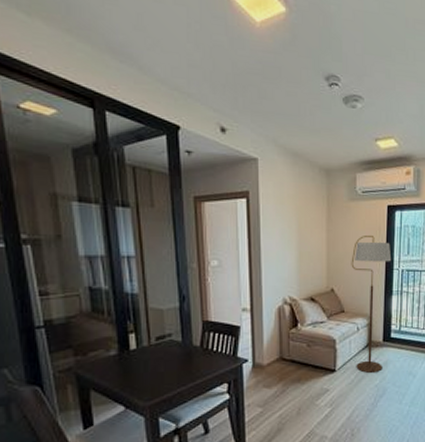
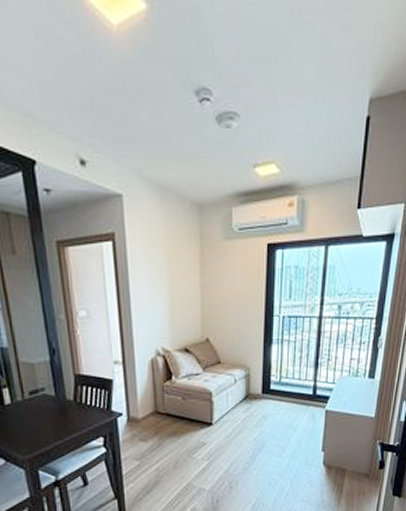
floor lamp: present [351,234,392,373] -> none [227,278,272,426]

